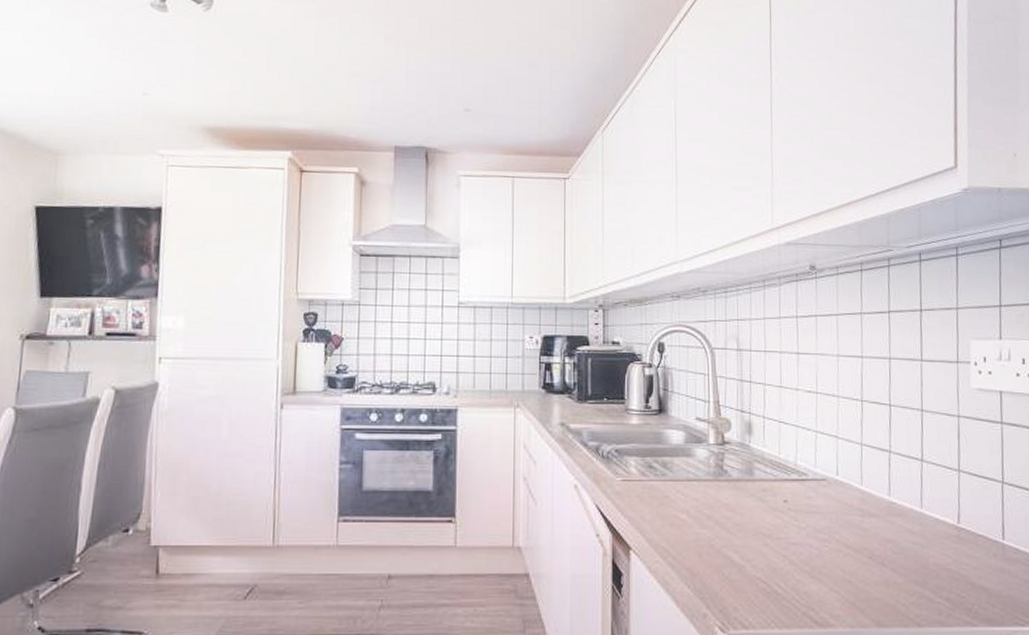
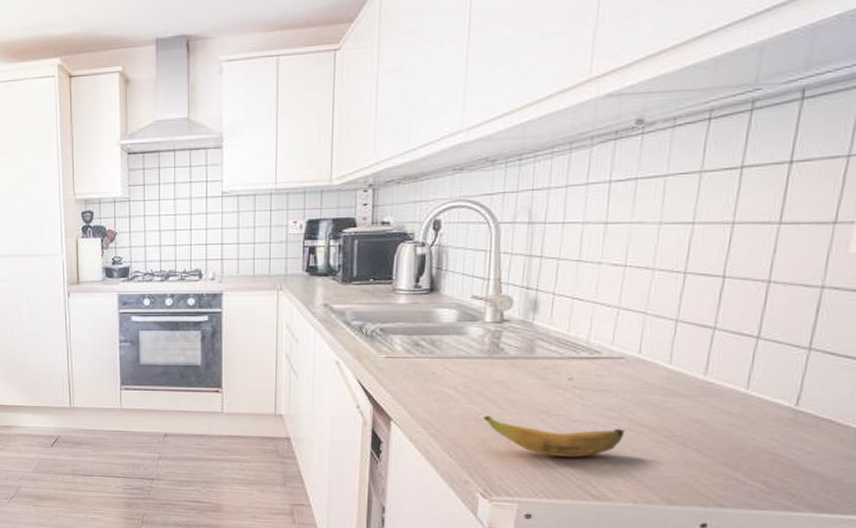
banana: none [714,541,835,583] -> present [482,416,625,458]

